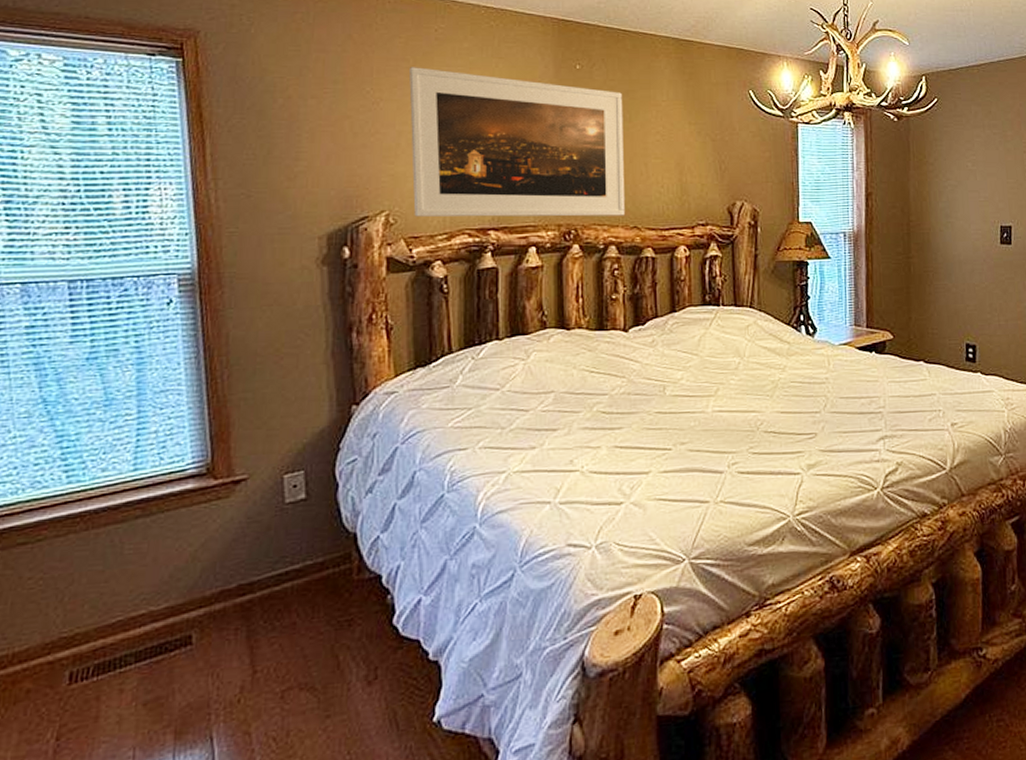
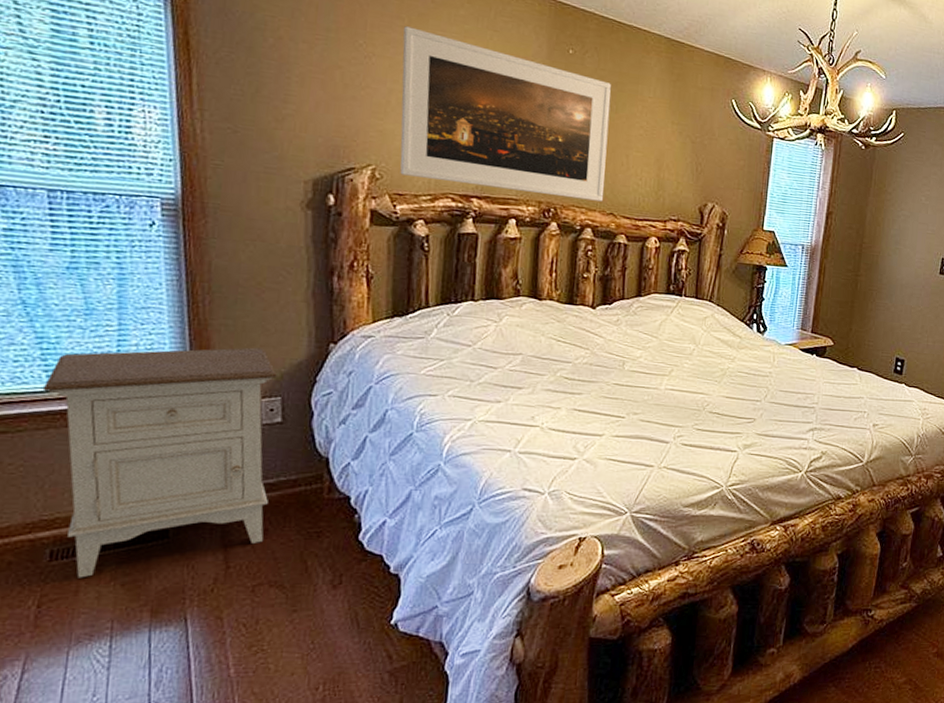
nightstand: none [62,419,299,702] -> present [42,347,277,578]

